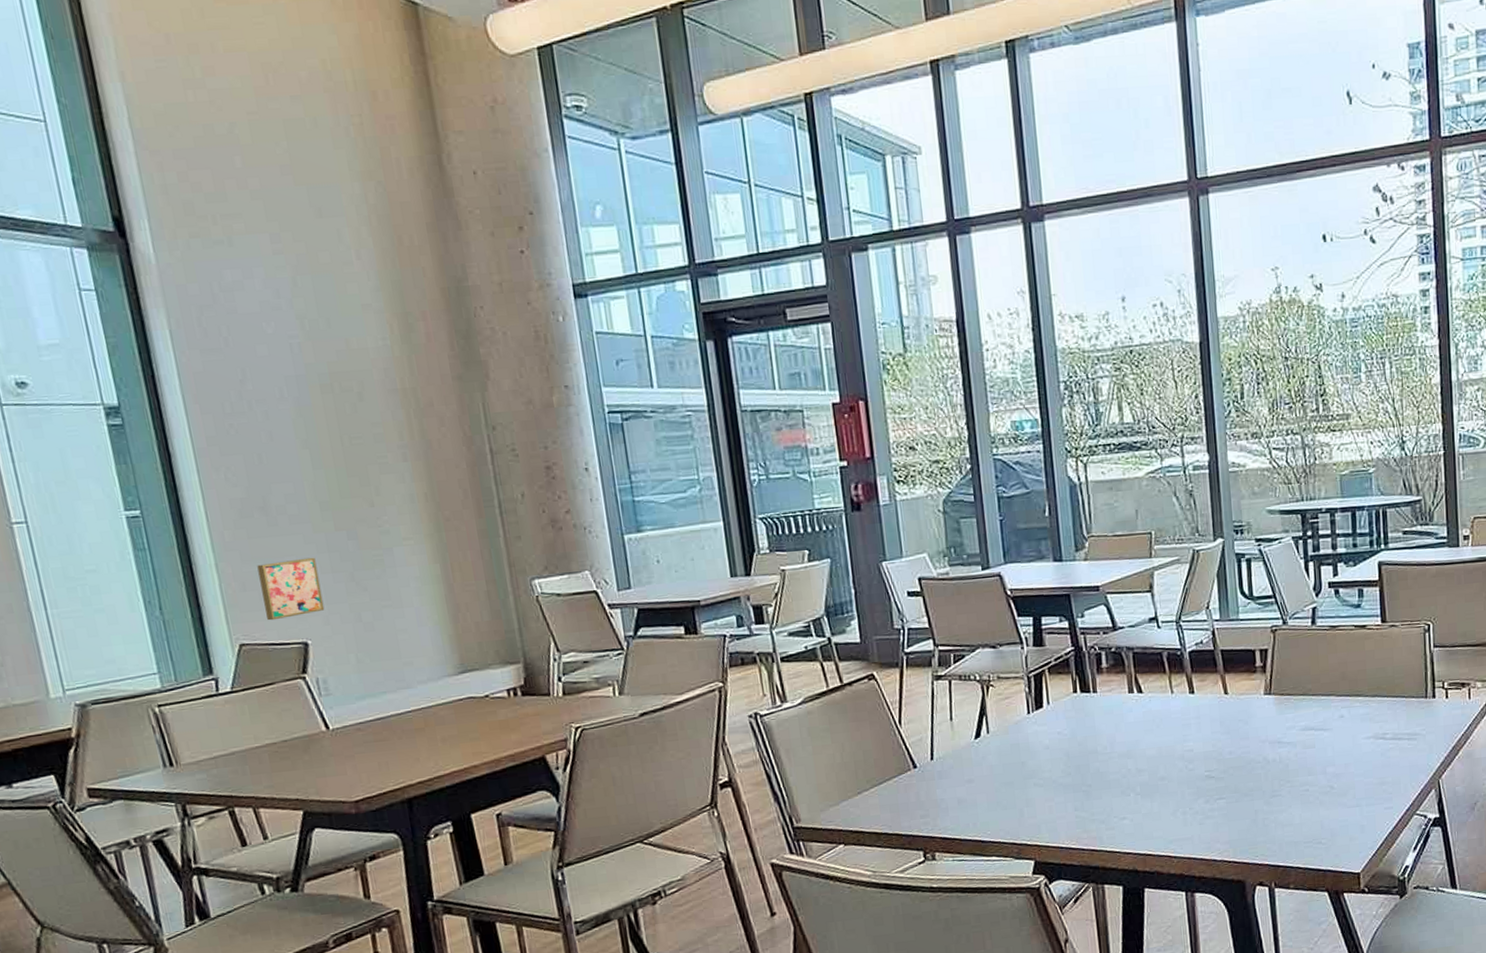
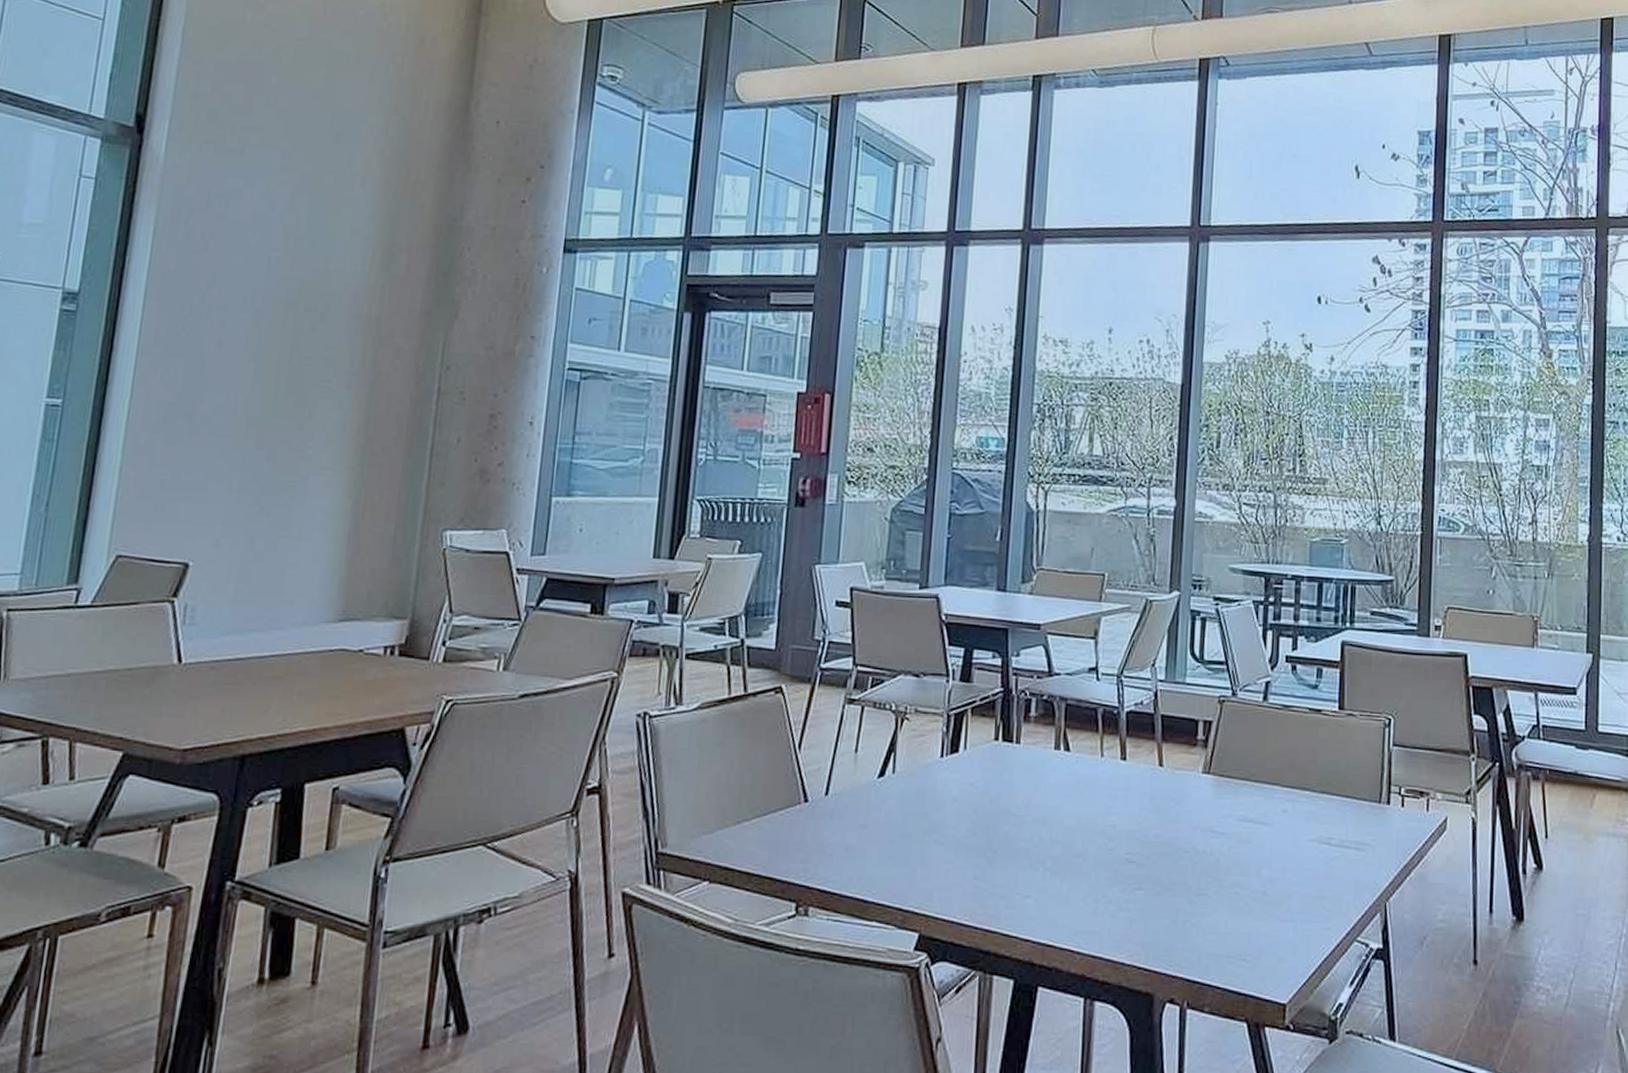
wall art: present [257,557,325,621] -> none [155,473,226,535]

